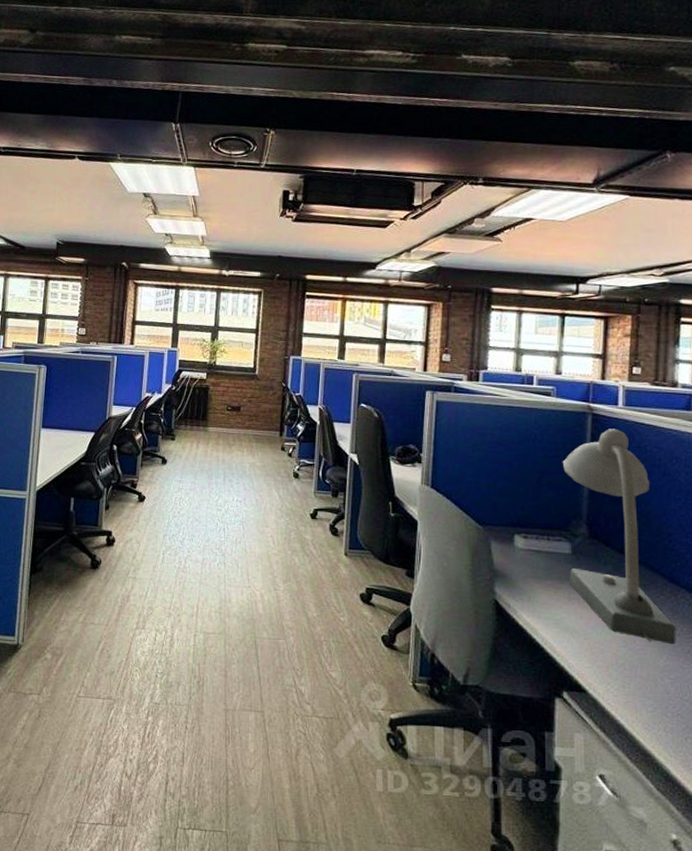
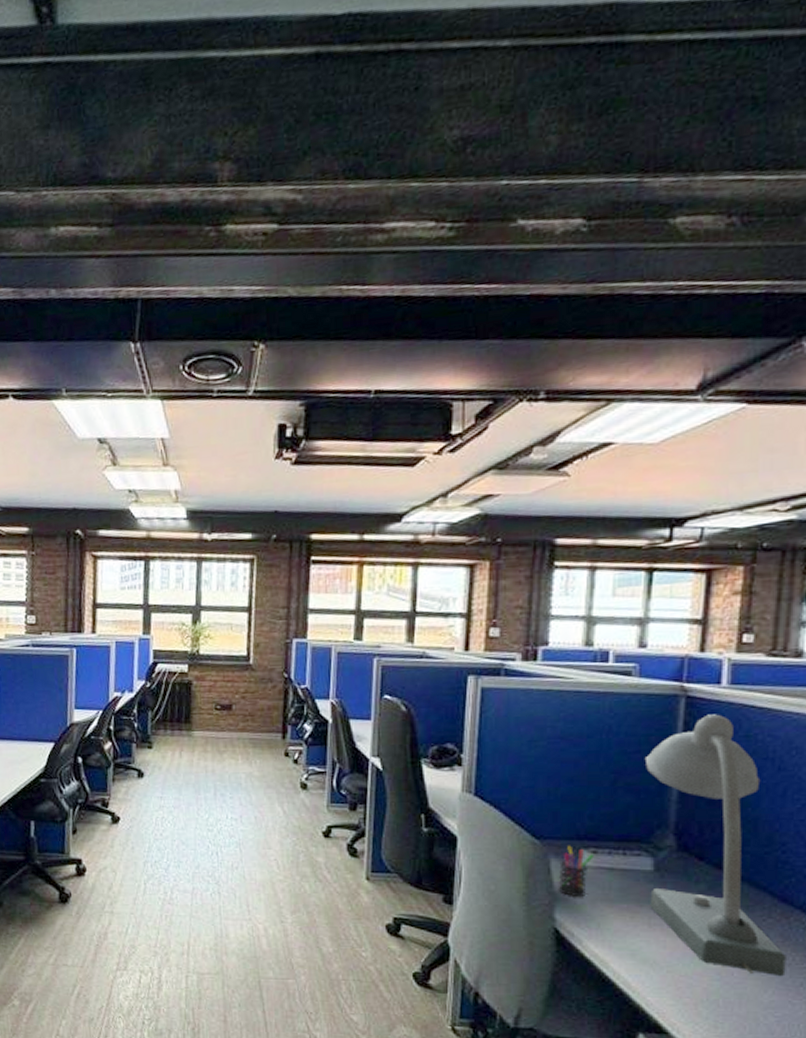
pen holder: none [497,531,525,573] -> present [558,845,594,896]

